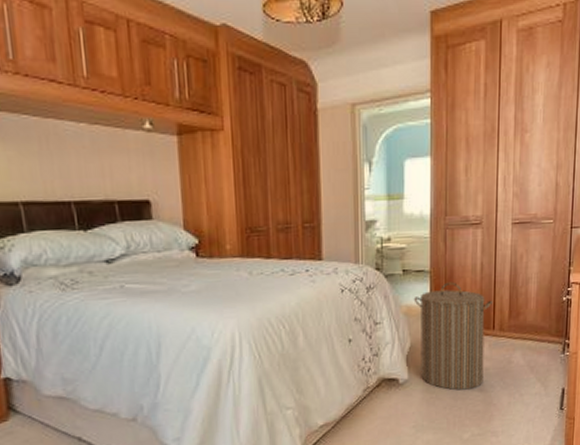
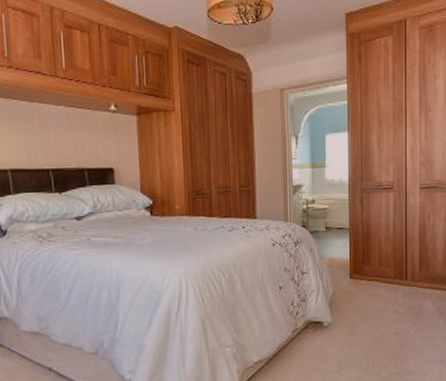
laundry hamper: present [414,282,494,391] -> none [335,238,406,333]

